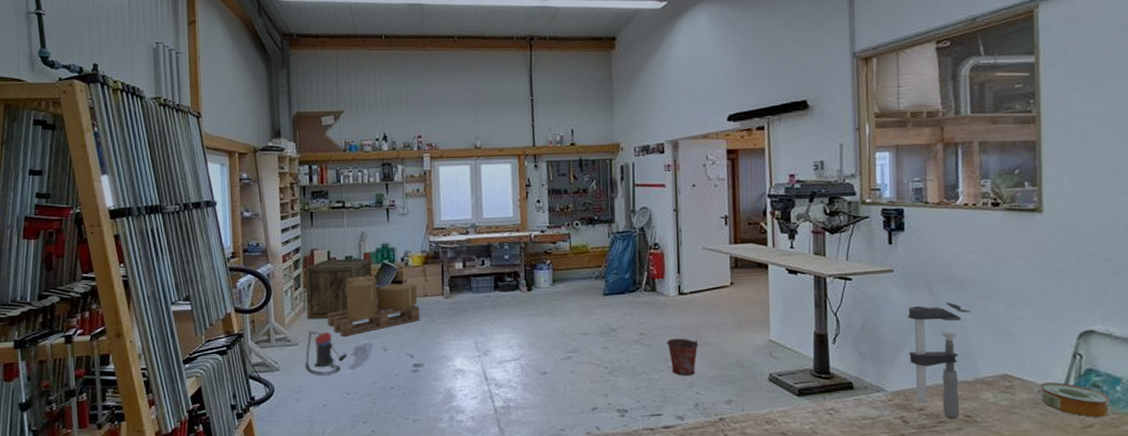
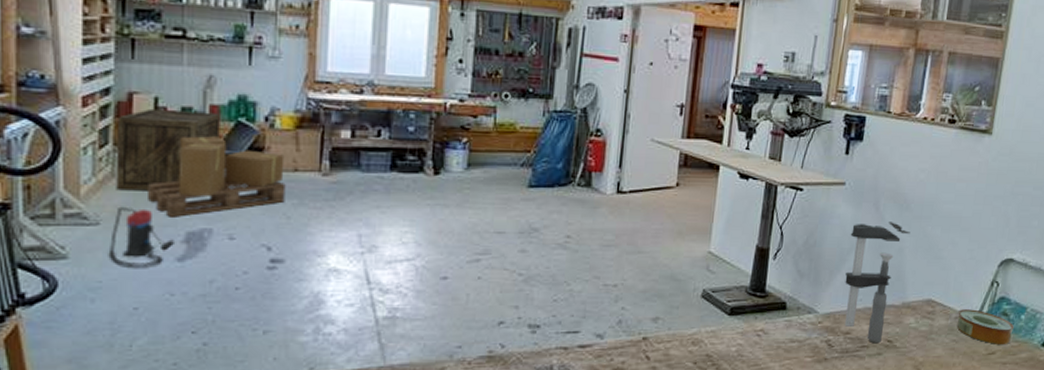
bucket: present [665,338,699,376] -> none [593,244,632,289]

